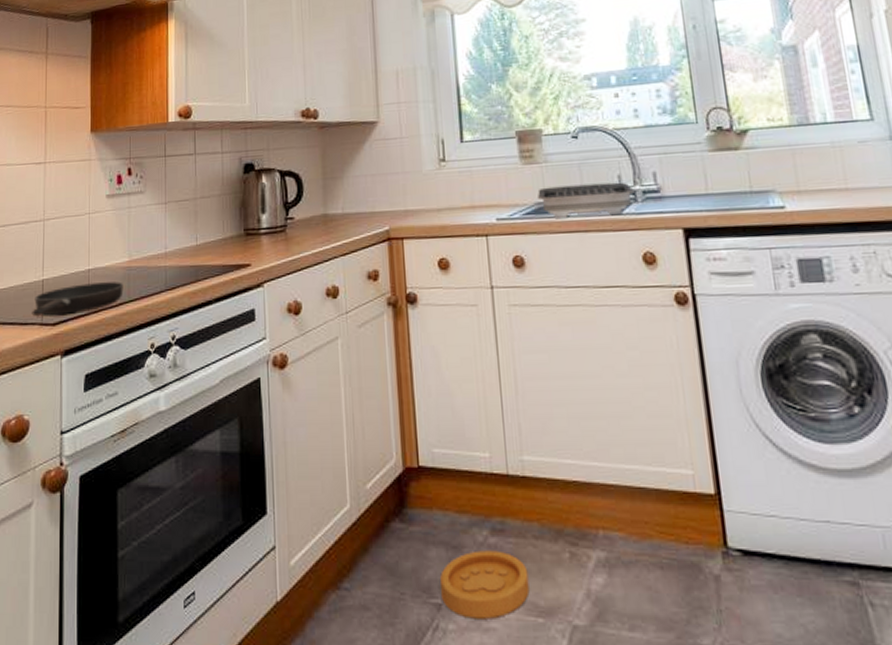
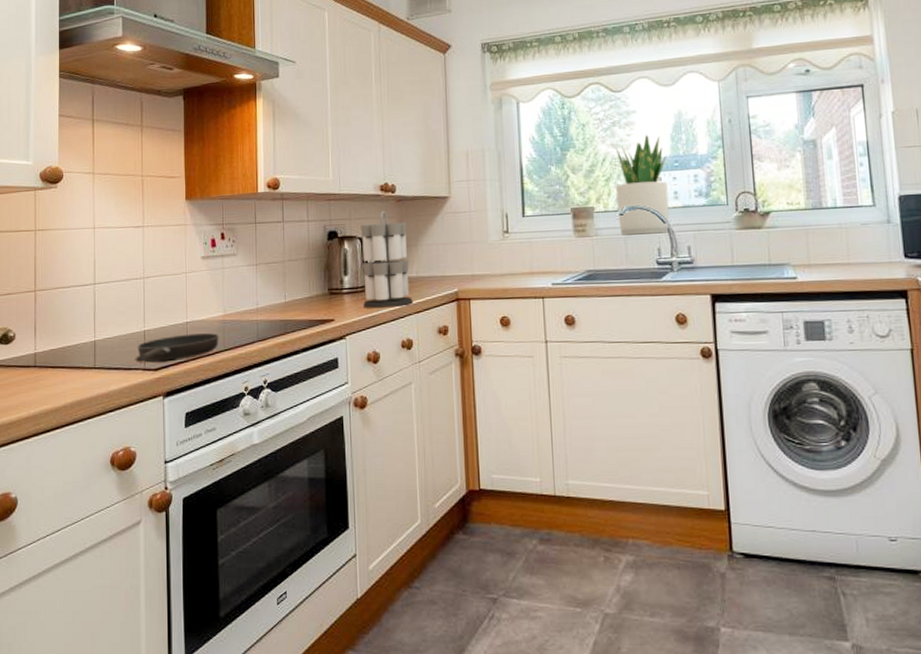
spice rack: none [280,140,338,251] -> present [360,211,412,308]
pet bowl: present [440,550,530,619] -> none [496,556,570,609]
dish rack: present [537,182,636,219] -> none [587,254,673,285]
planter: none [564,45,630,163] -> present [615,134,670,237]

